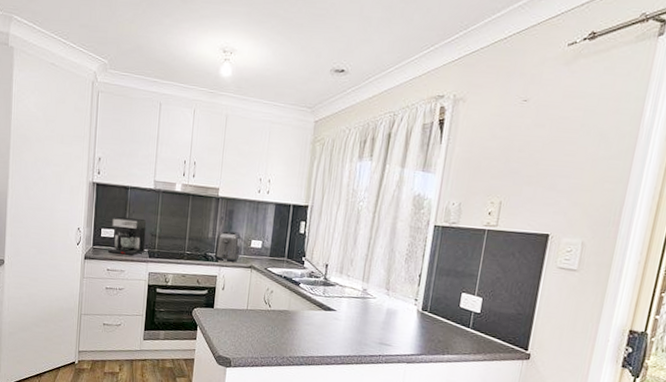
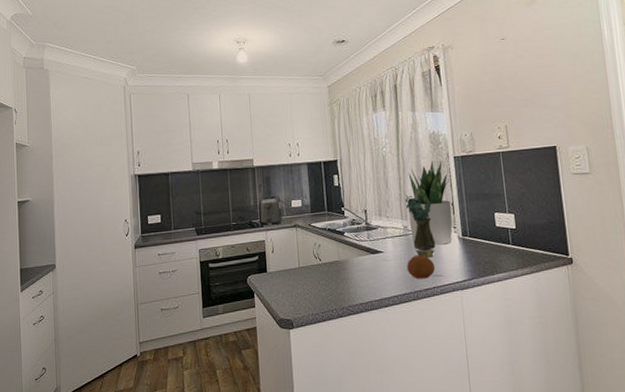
coffee maker: present [108,216,147,257] -> none [156,199,192,239]
fruit: none [356,320,386,346] -> present [407,255,436,279]
planter: none [368,225,423,316] -> present [408,161,453,245]
vase: none [368,256,398,326] -> present [405,194,436,258]

